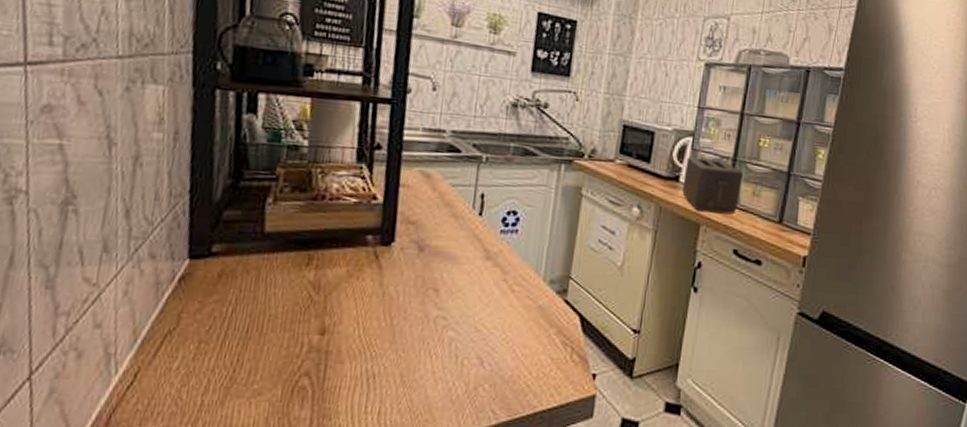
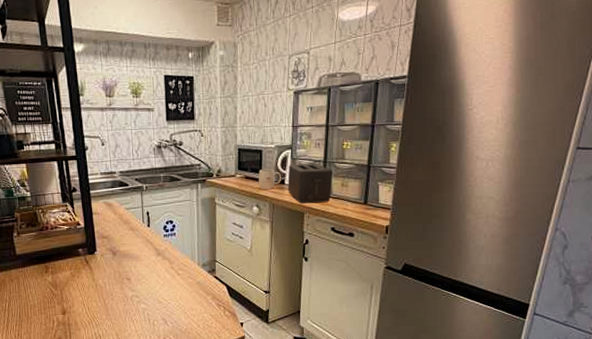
mug: none [643,157,677,187] -> present [258,169,282,190]

